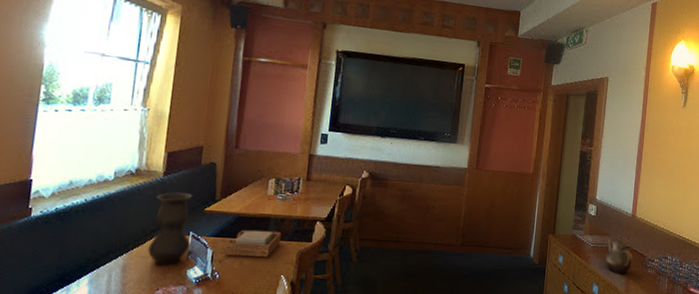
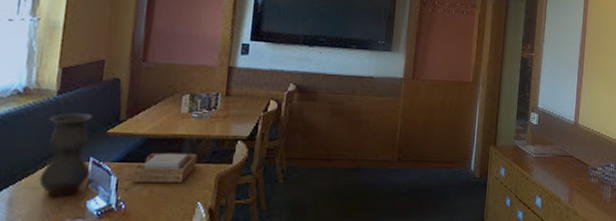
teapot: present [605,235,633,274] -> none [548,144,576,185]

